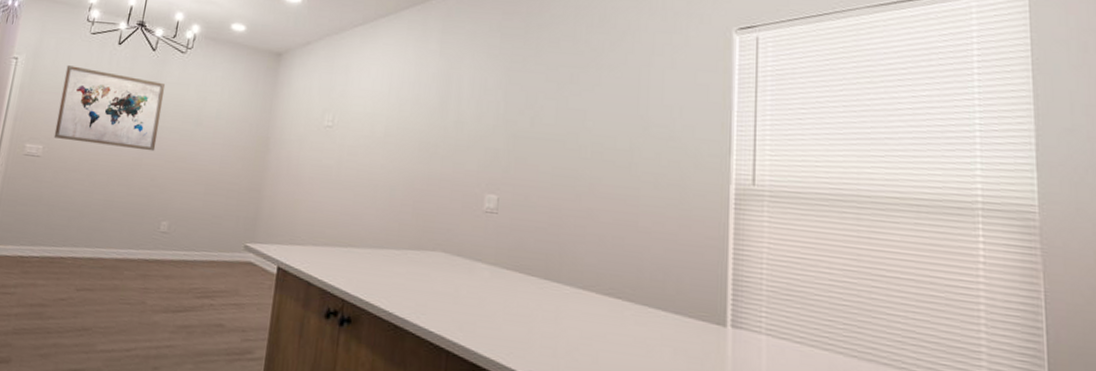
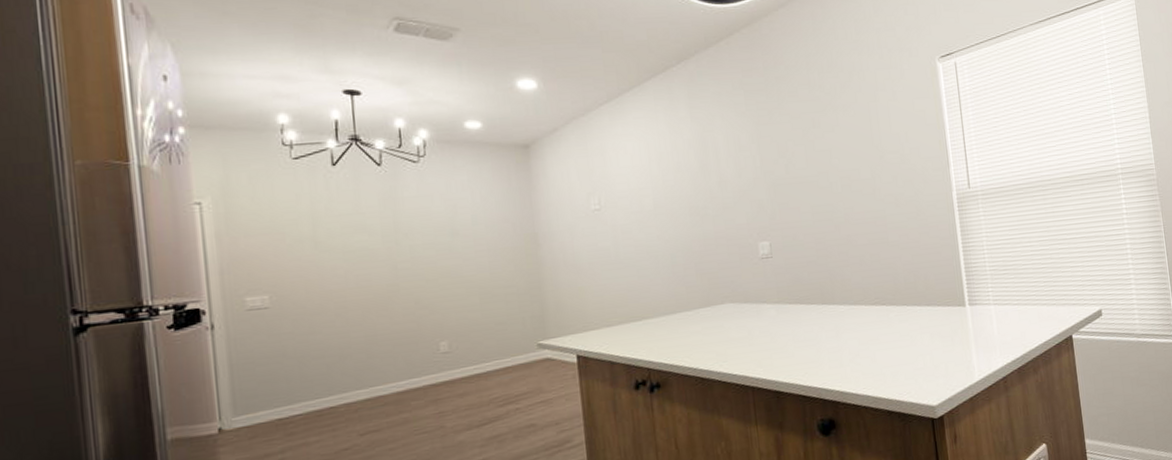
wall art: present [53,65,166,152] -> none [272,198,411,284]

